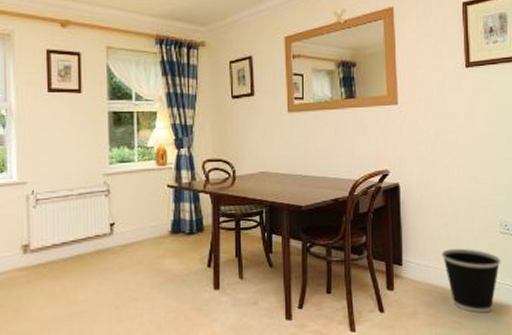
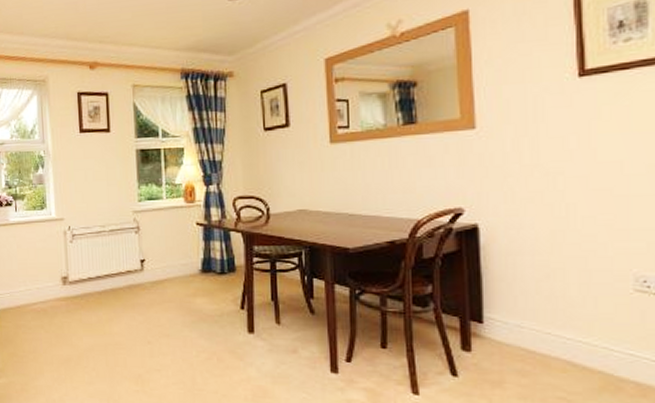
wastebasket: present [442,248,501,314] -> none [541,307,636,392]

